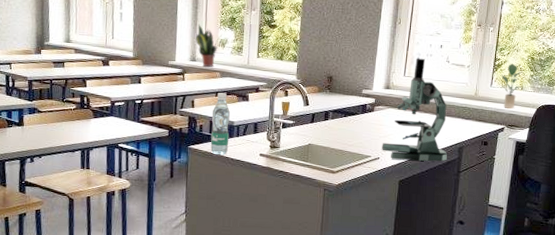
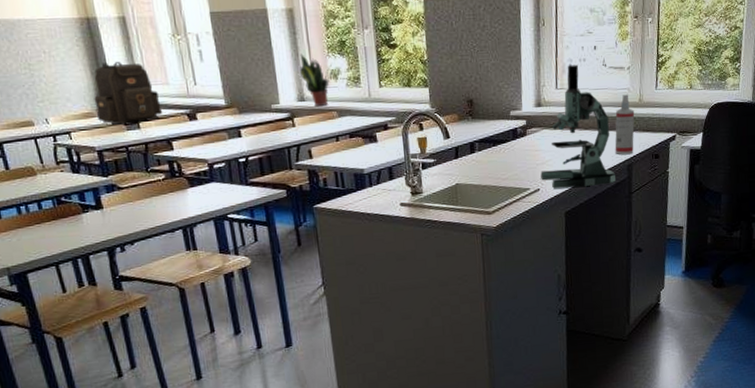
backpack: none [34,13,84,62] -> present [94,61,163,124]
bottle: present [210,93,230,155] -> none [335,136,363,212]
spray bottle: none [449,88,470,139] -> present [615,94,635,155]
potted plant: present [501,63,523,109] -> none [666,58,690,113]

